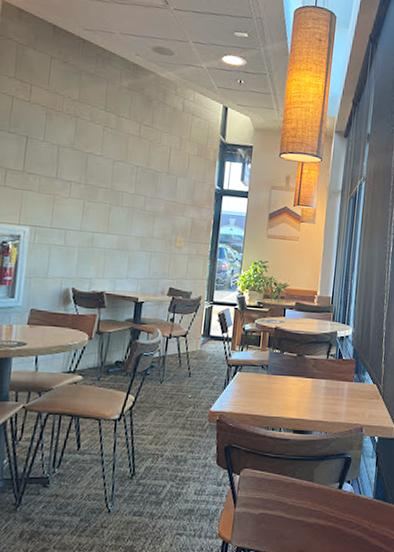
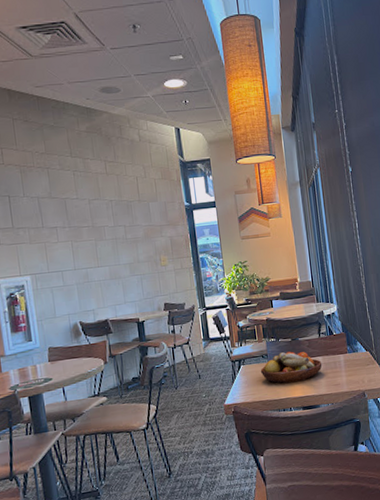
fruit bowl: none [256,367,324,401] -> present [260,351,323,384]

